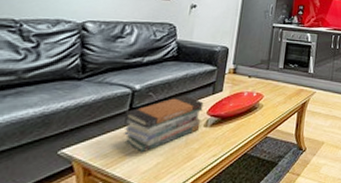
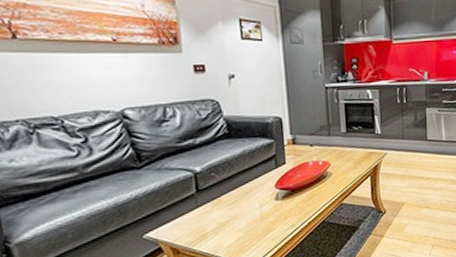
book stack: present [124,95,204,153] -> none [195,172,272,231]

